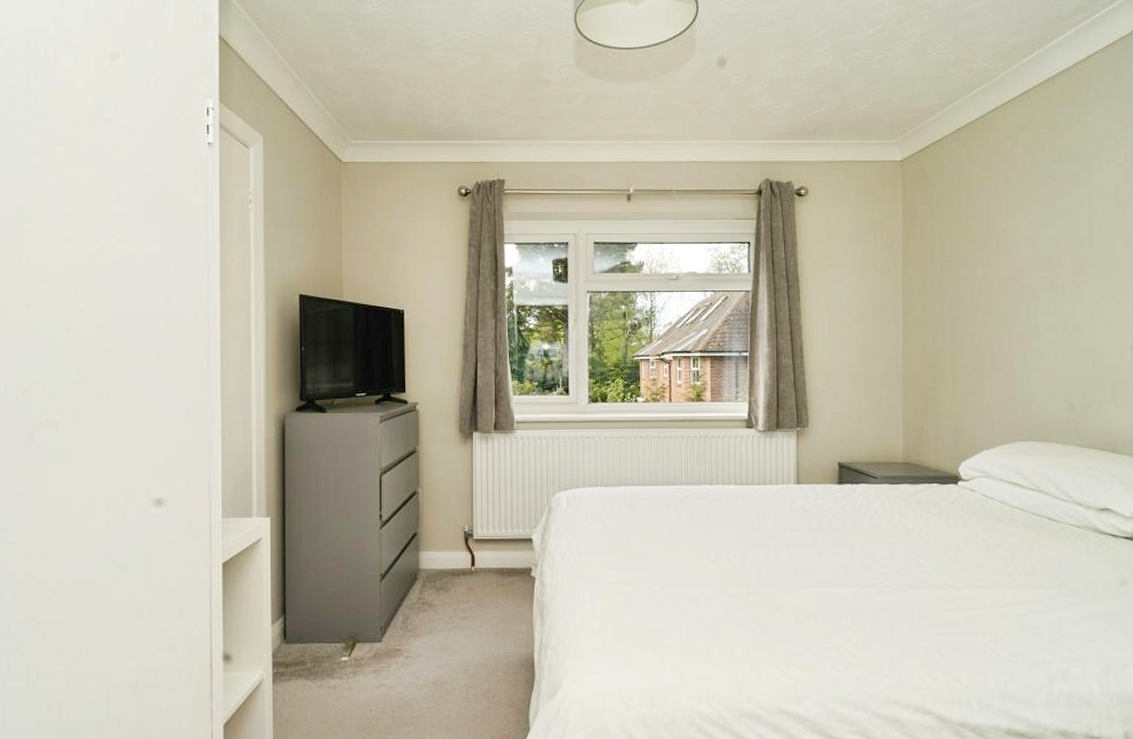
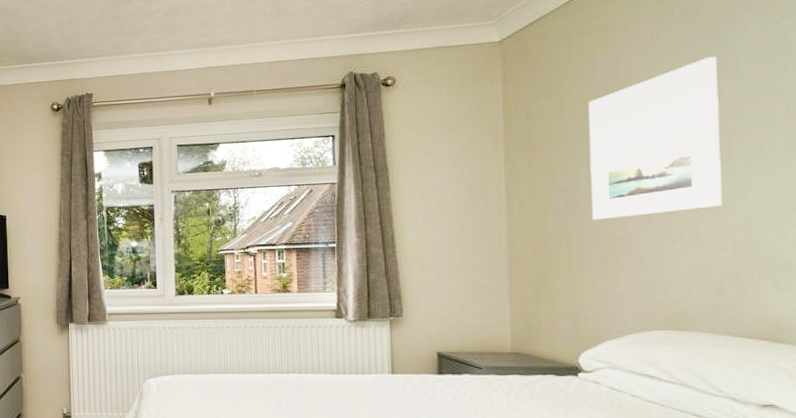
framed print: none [973,191,1077,337] -> present [588,56,723,220]

